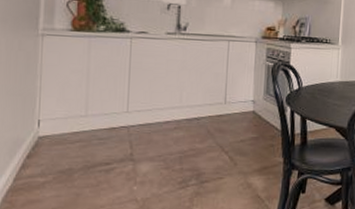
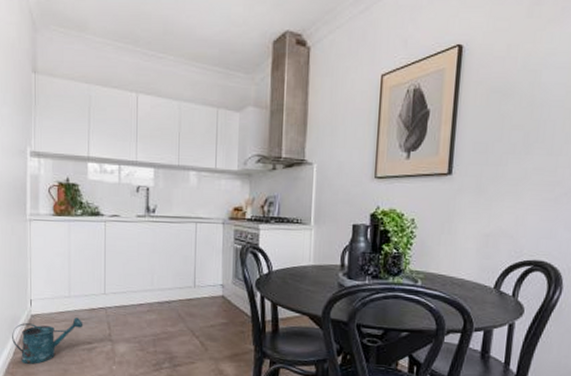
watering can: none [13,138,102,190] -> present [12,317,84,364]

